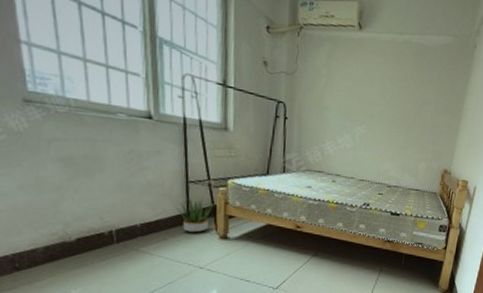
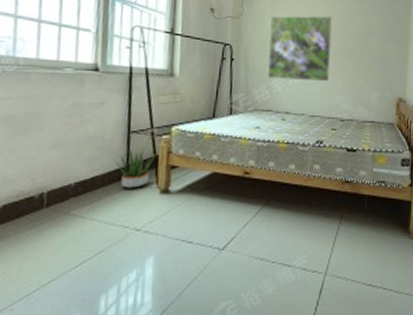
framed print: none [321,75,389,149] -> present [268,15,333,82]

